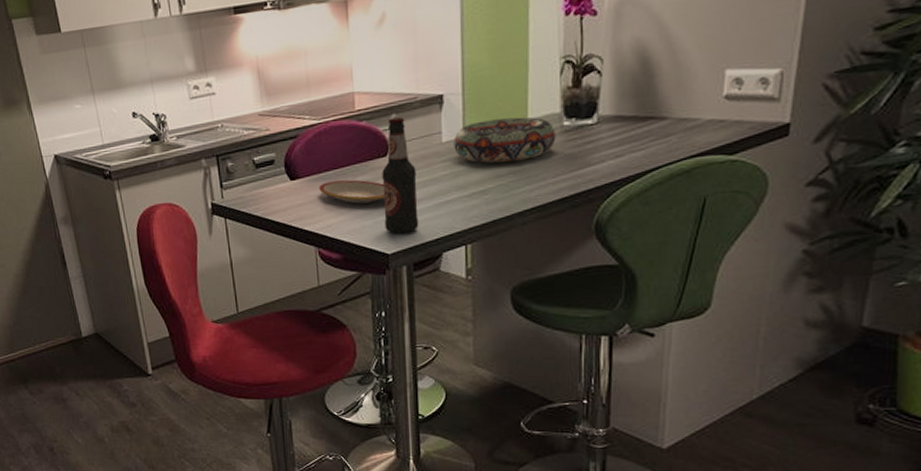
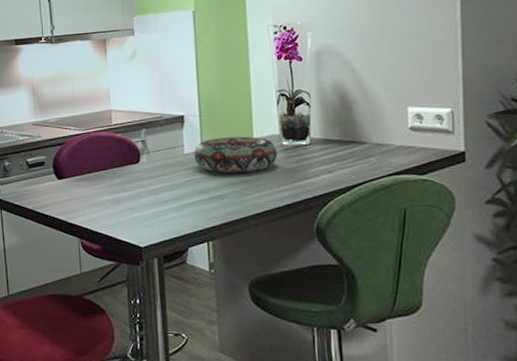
plate: present [318,179,385,204] -> none [81,181,138,202]
bottle: present [382,117,419,234] -> none [135,131,167,230]

